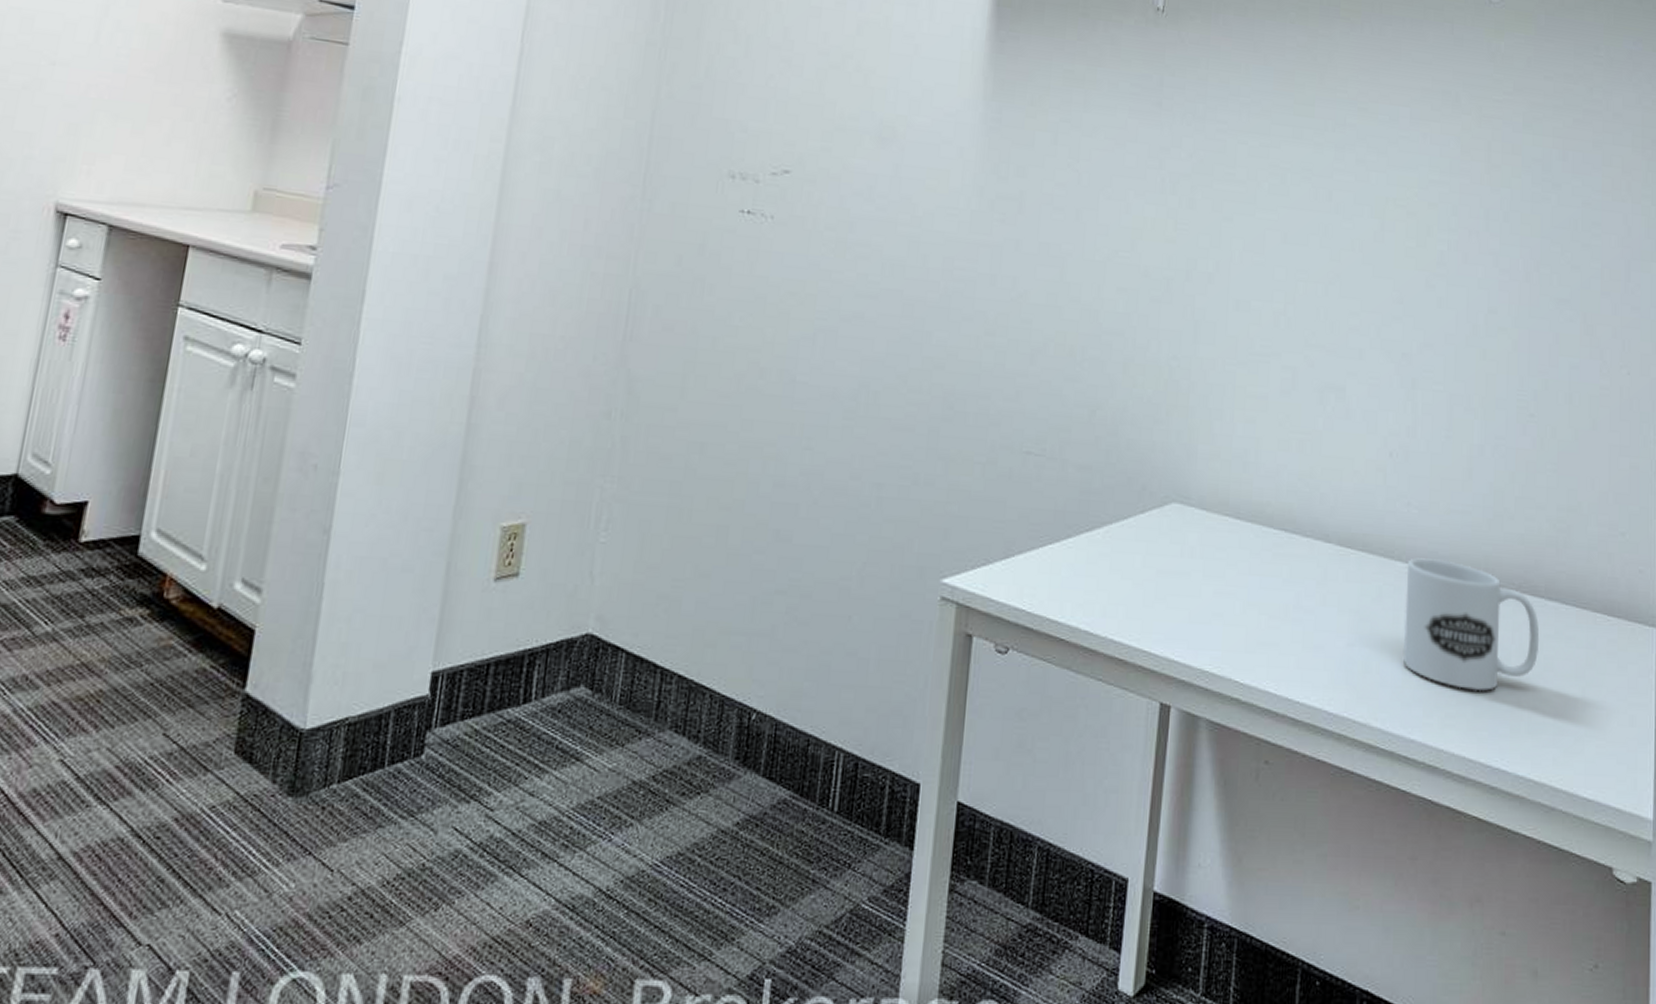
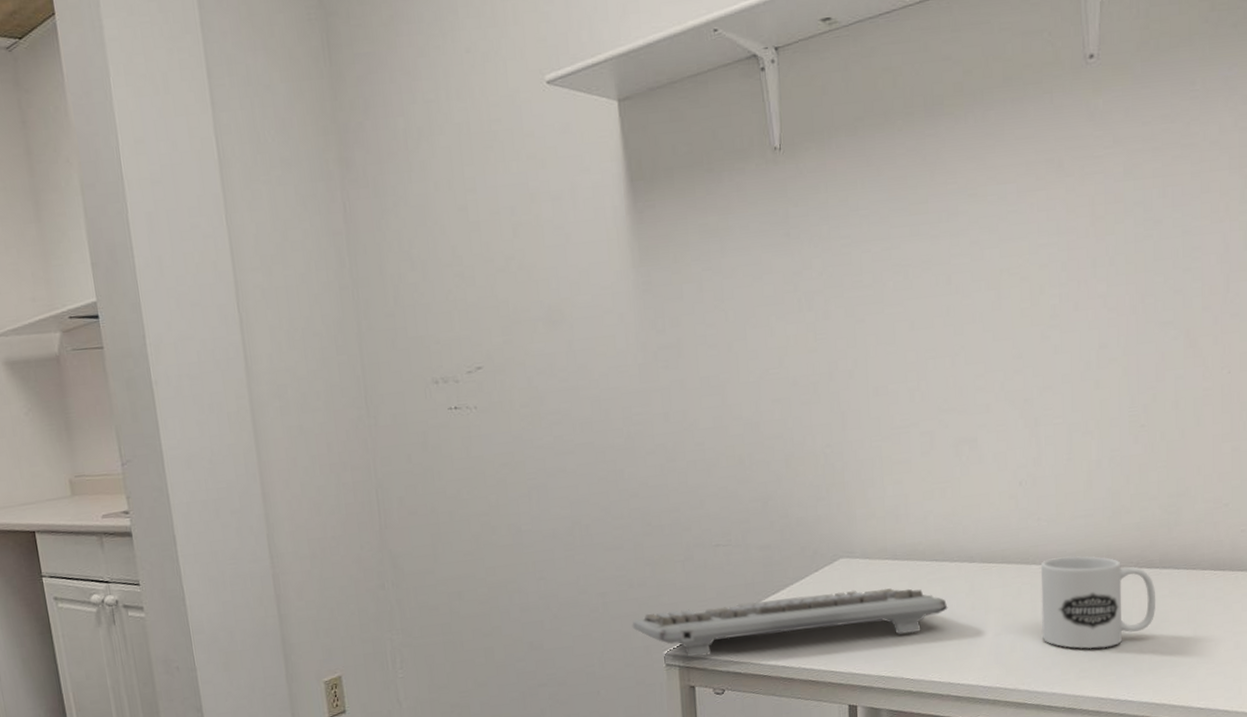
keyboard: none [907,523,1294,621] -> present [632,588,948,658]

